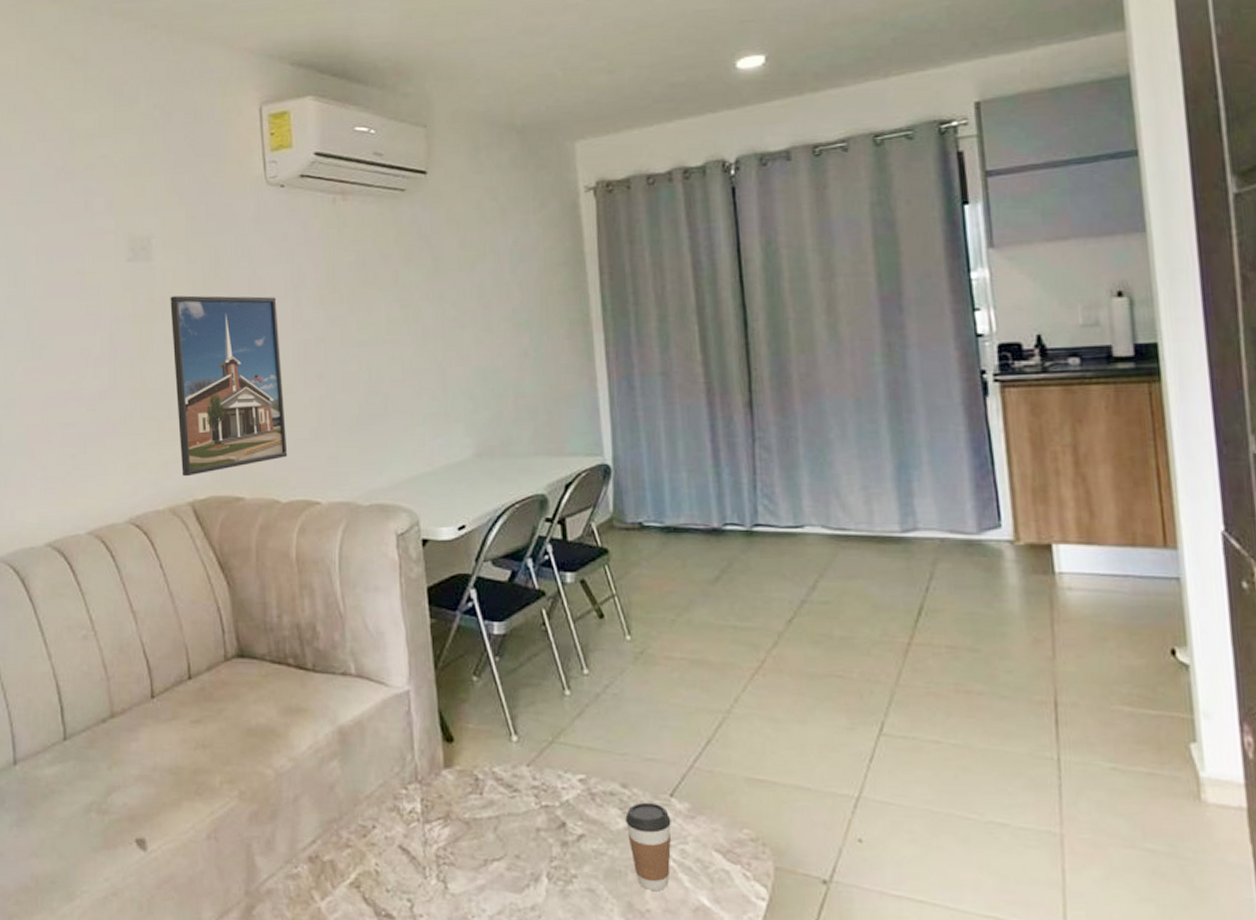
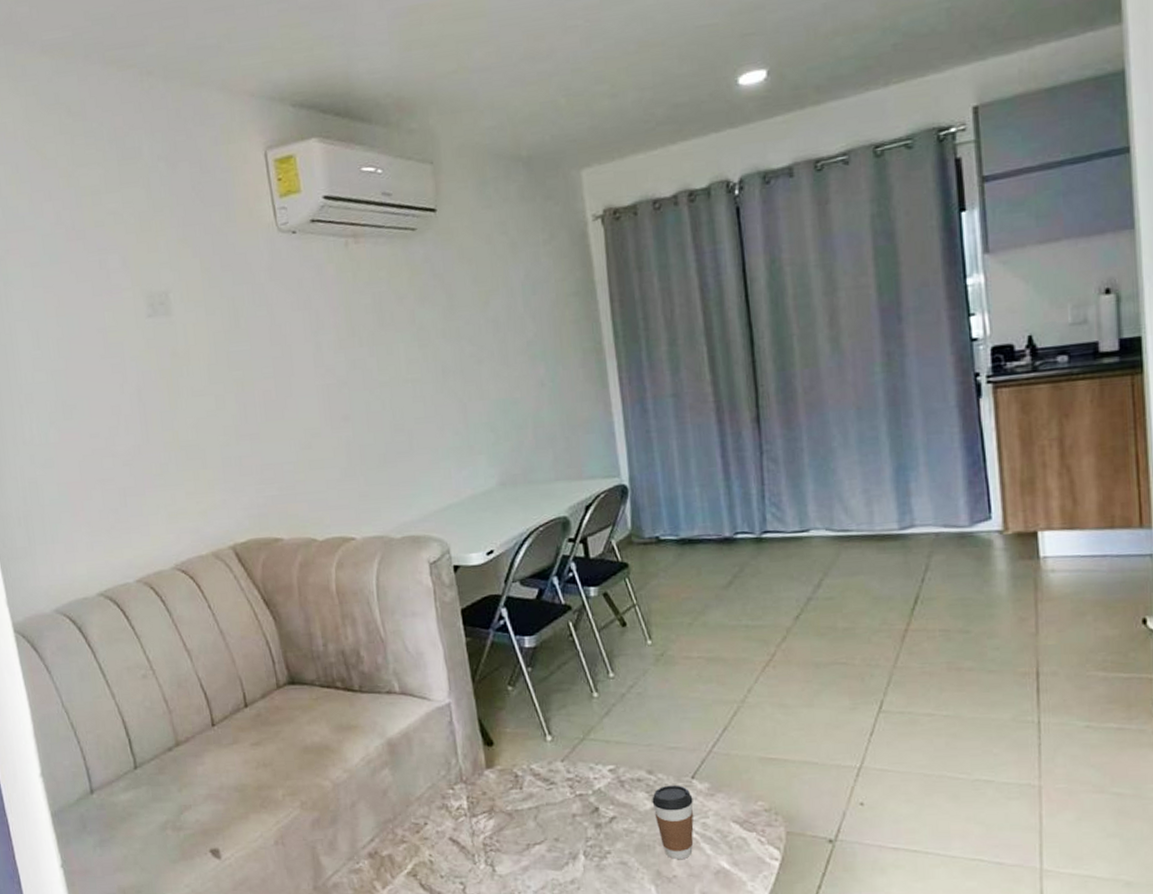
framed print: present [170,295,288,477] -> none [193,344,321,523]

